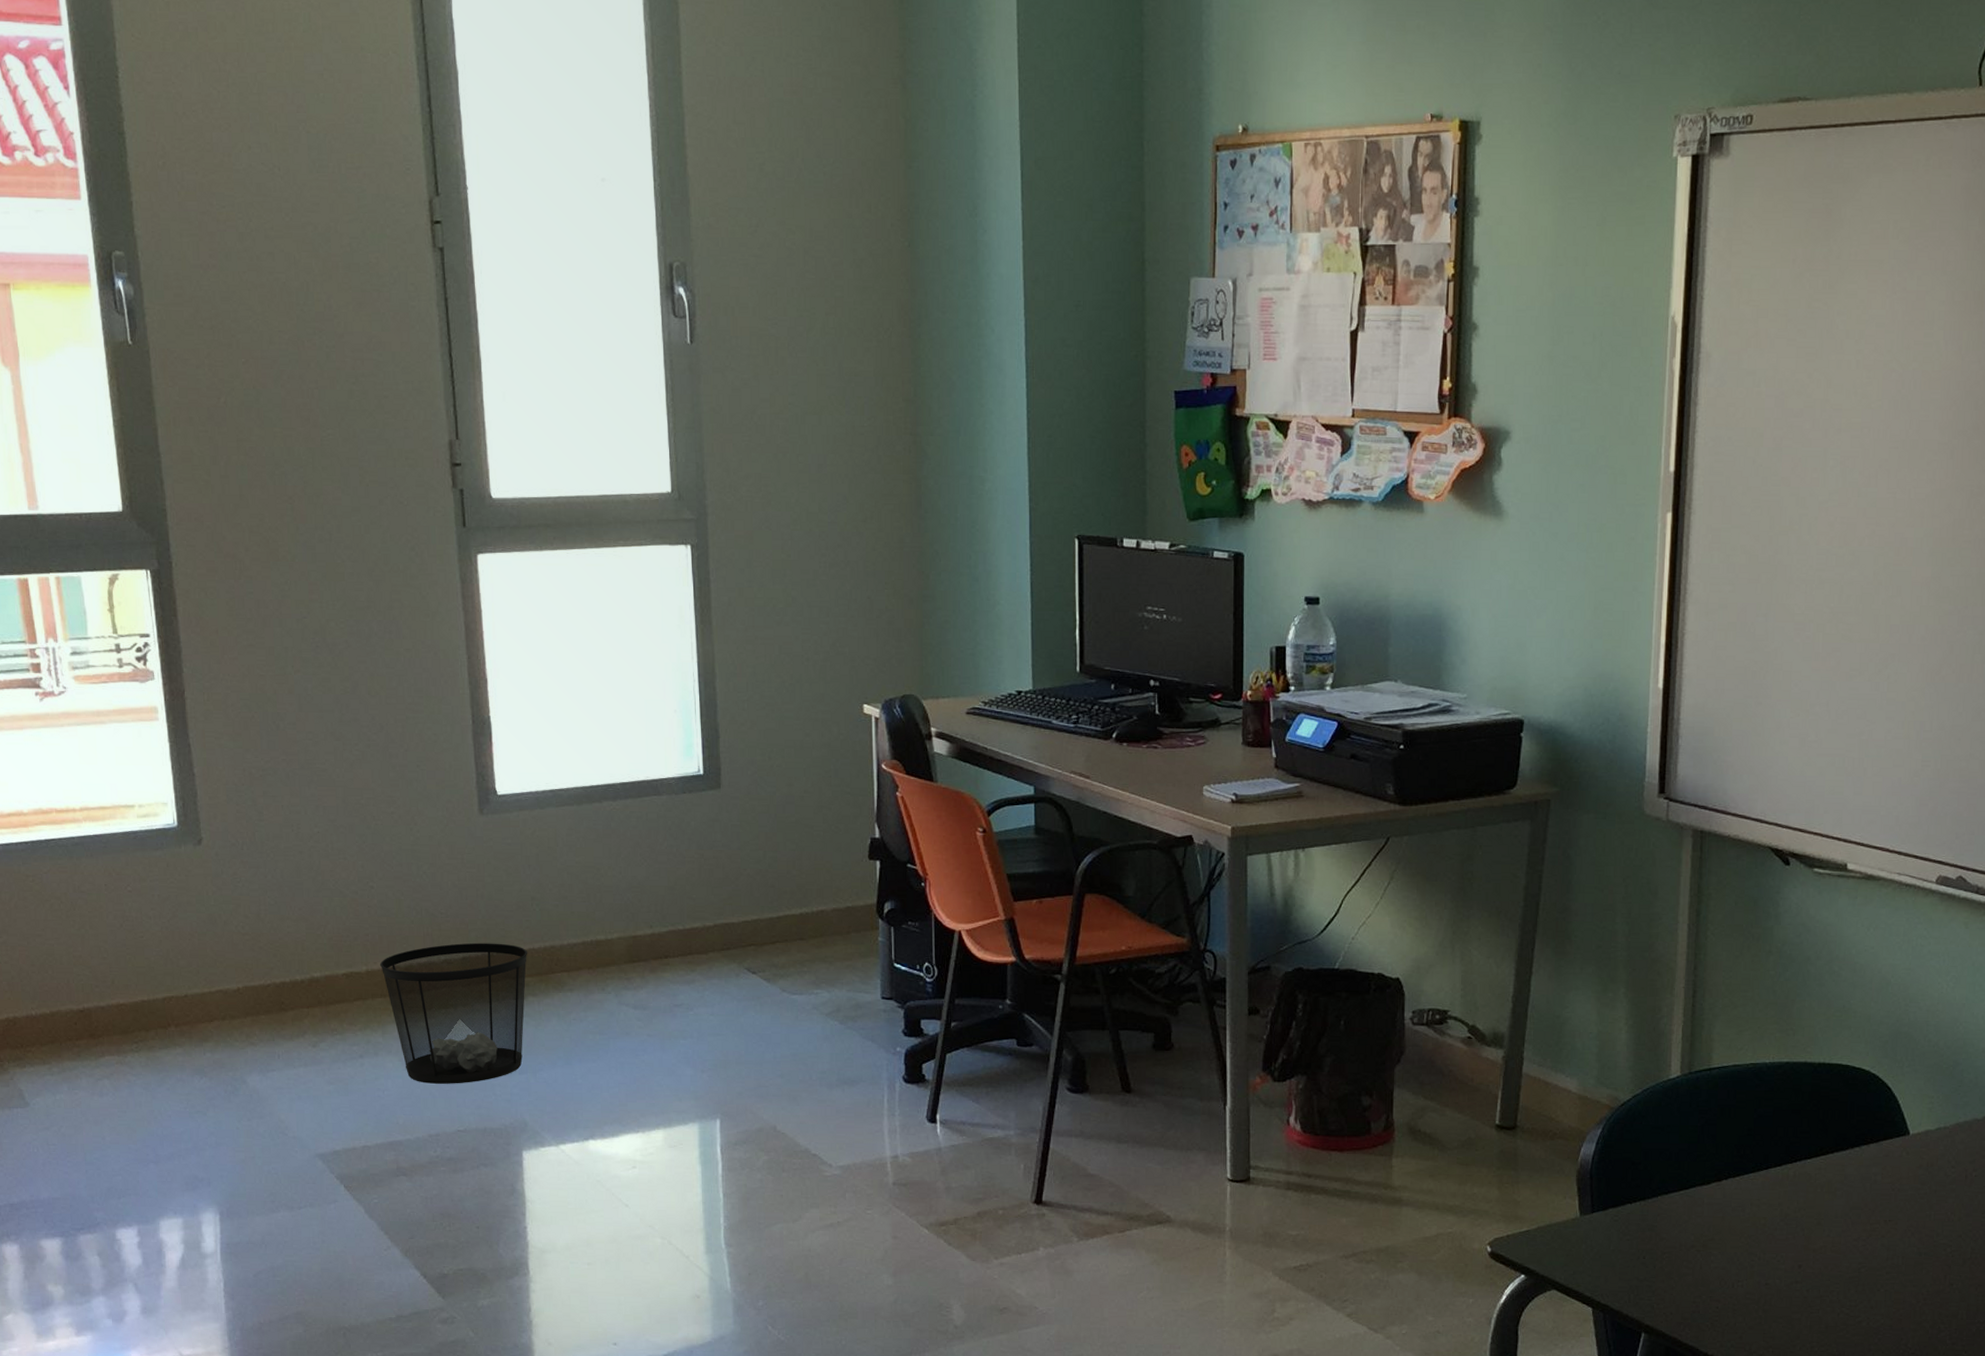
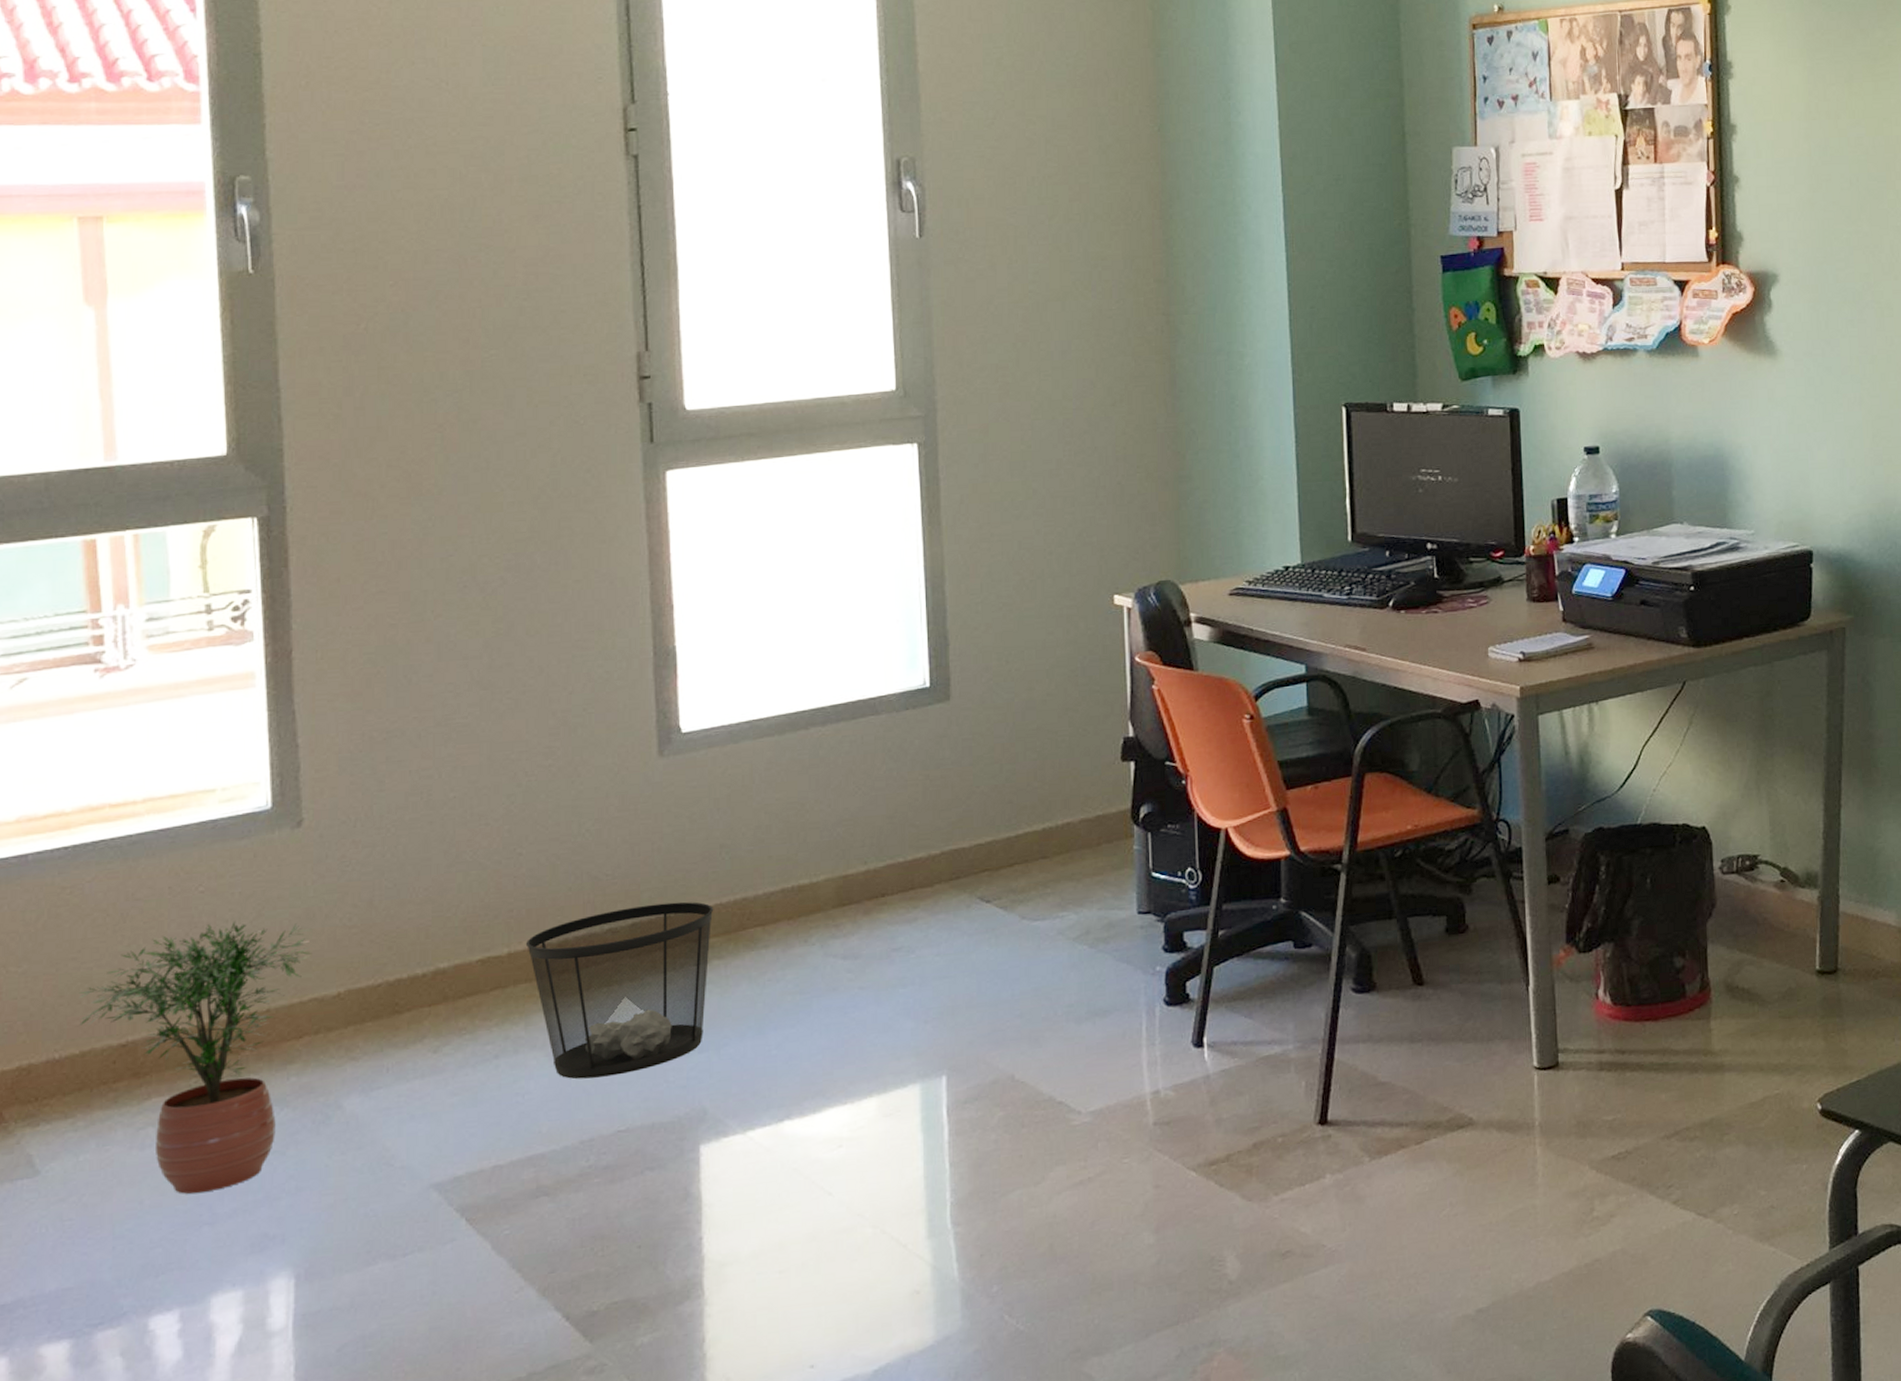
potted plant: none [45,918,216,1137] -> present [78,920,312,1194]

